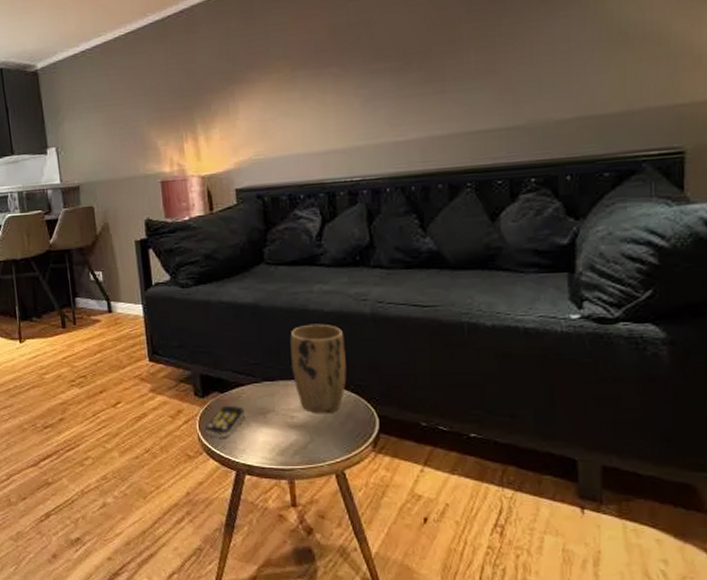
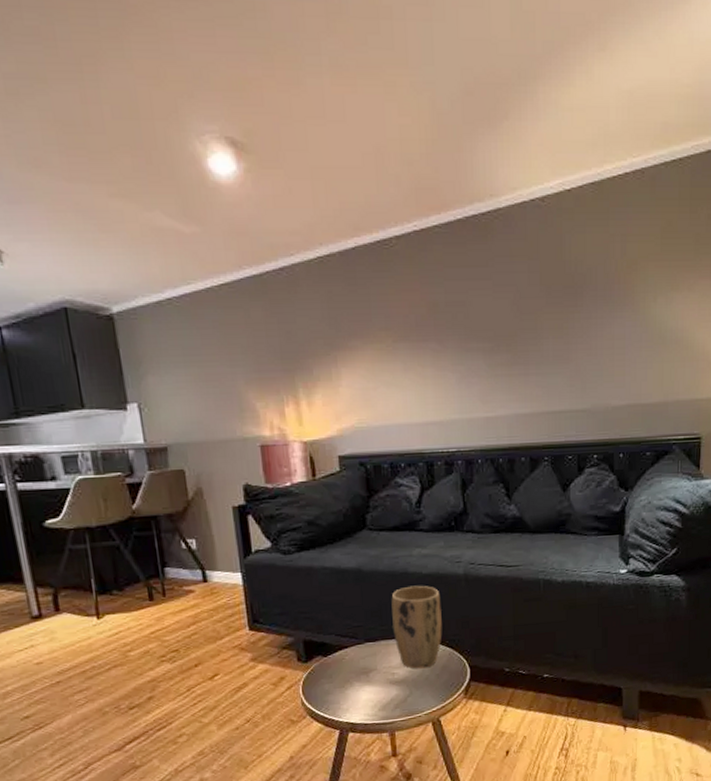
remote control: present [205,405,246,438] -> none [309,667,349,700]

